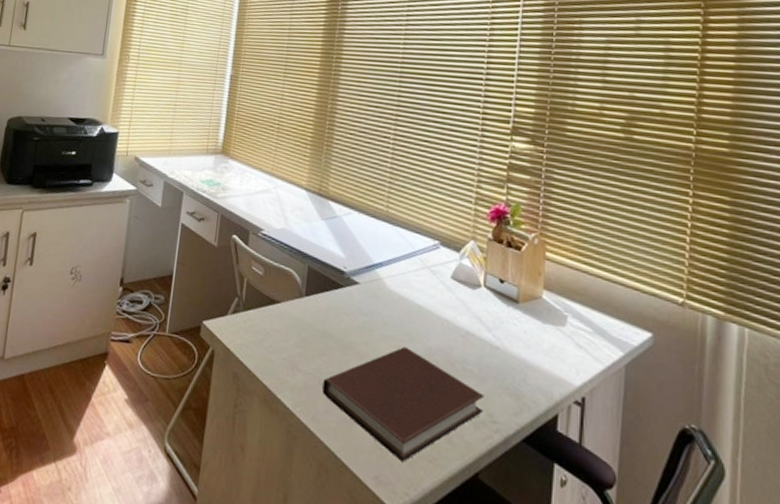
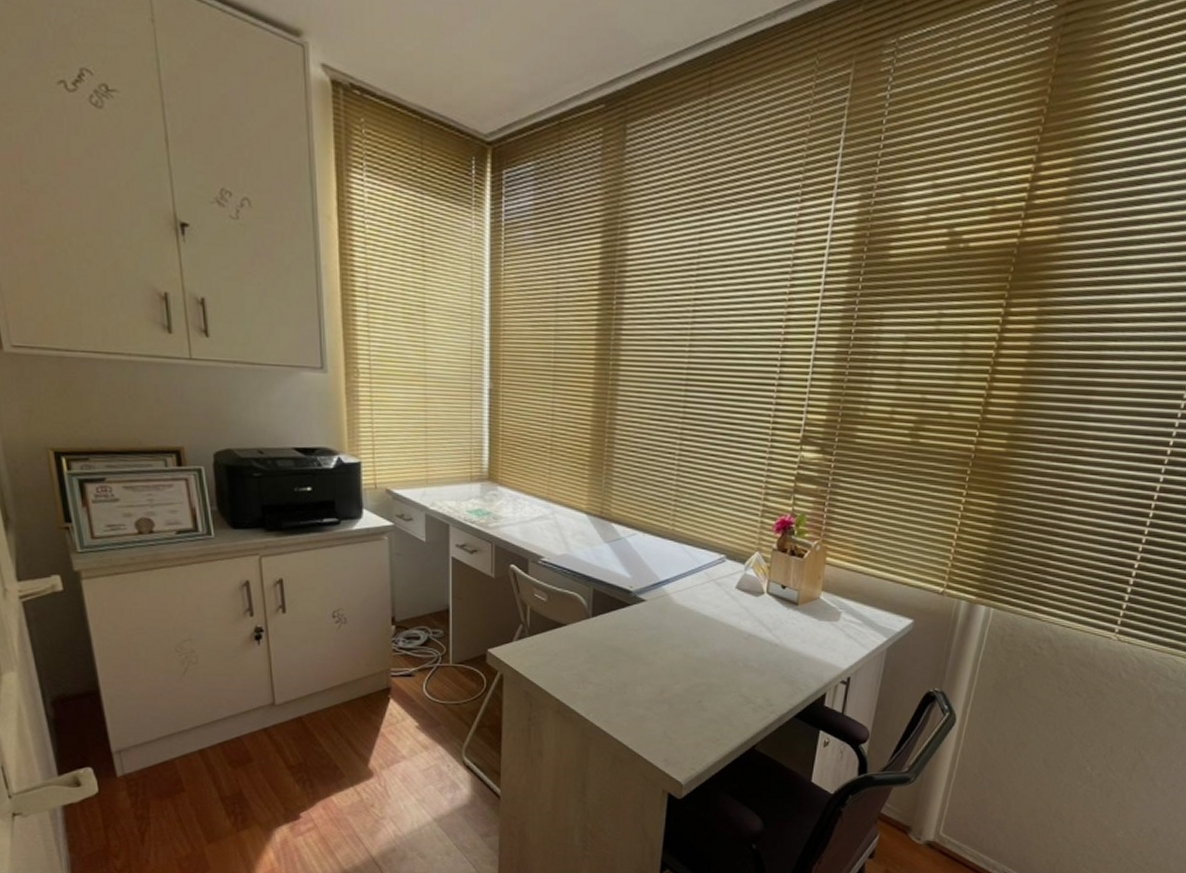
notebook: present [322,347,485,462] -> none [613,653,763,745]

